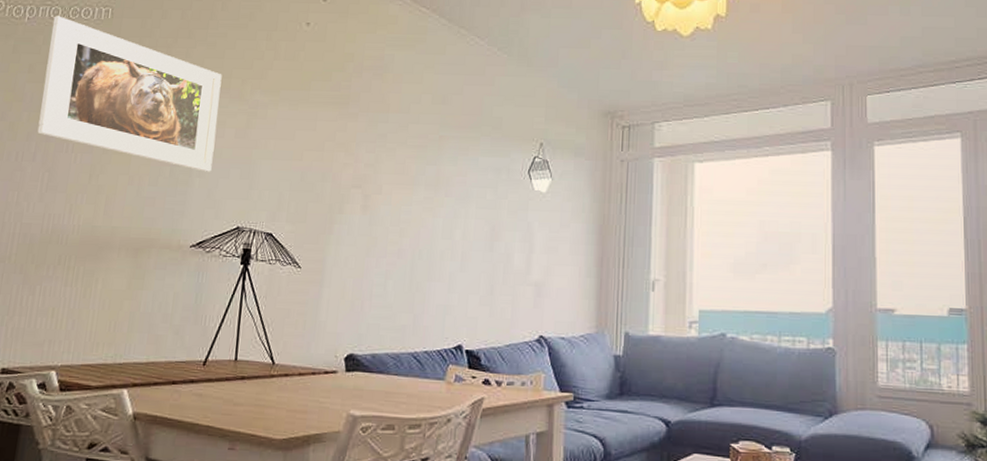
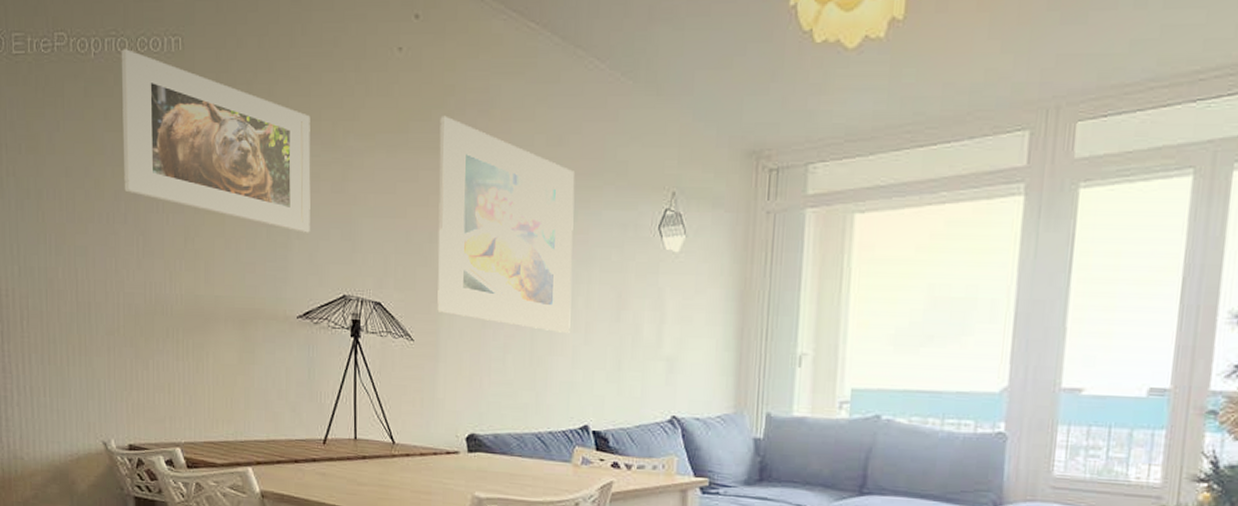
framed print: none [325,77,456,261] -> present [437,115,575,333]

